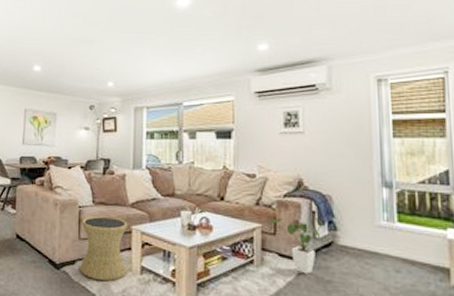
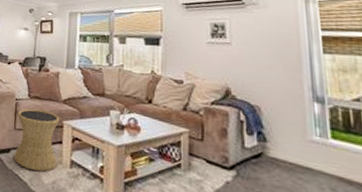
house plant: present [269,217,324,274] -> none [196,123,253,184]

